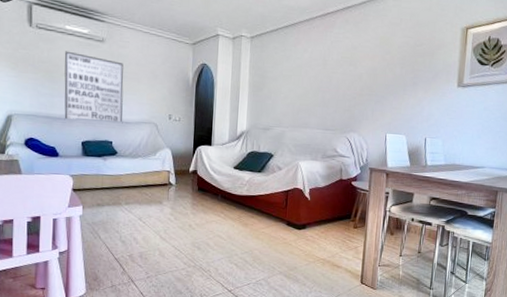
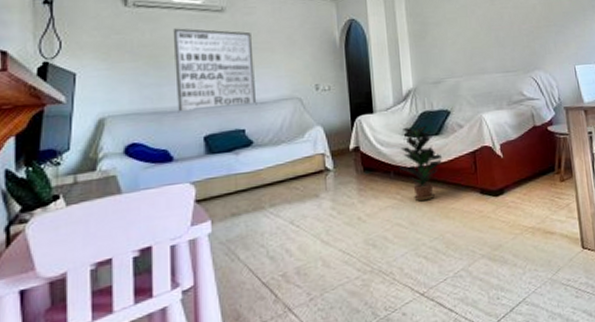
potted plant: none [225,161,261,223] -> present [398,125,442,202]

